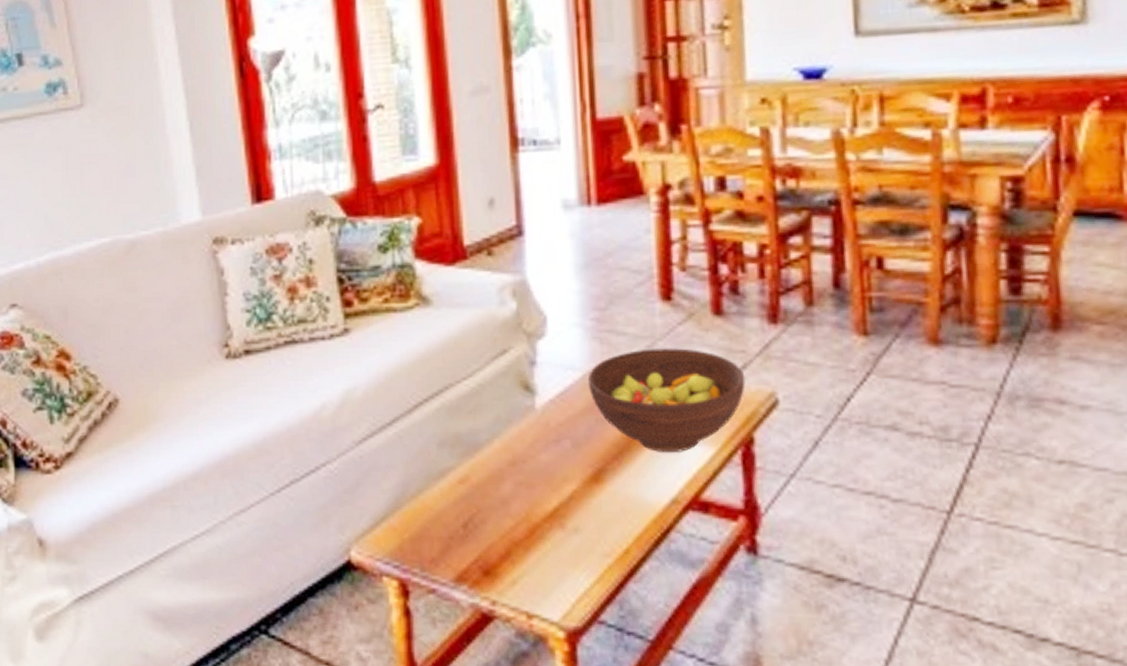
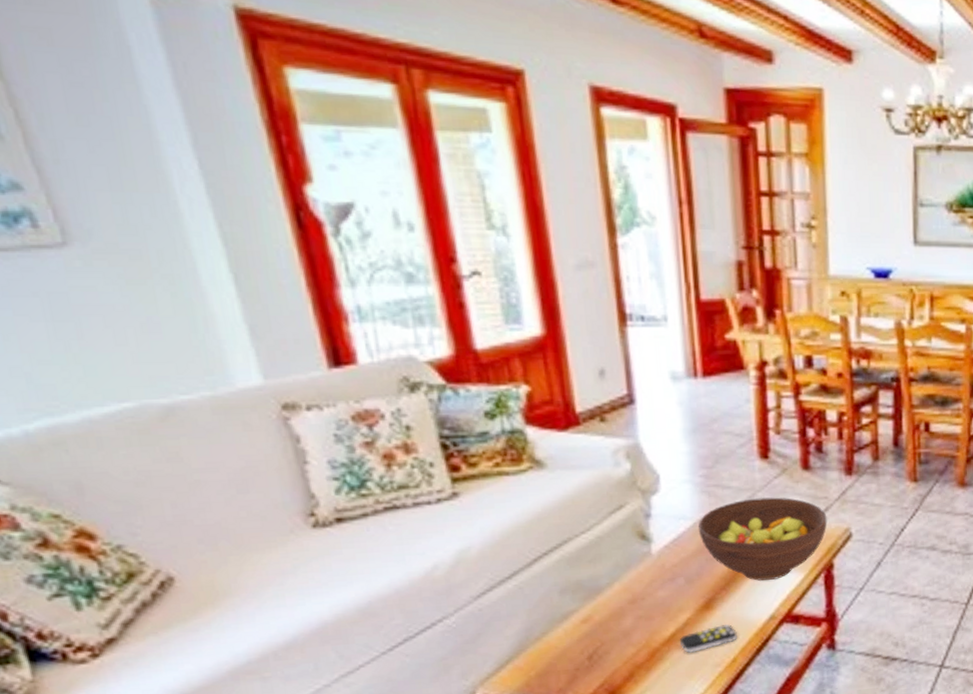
remote control: none [563,504,631,535] -> present [679,624,737,653]

